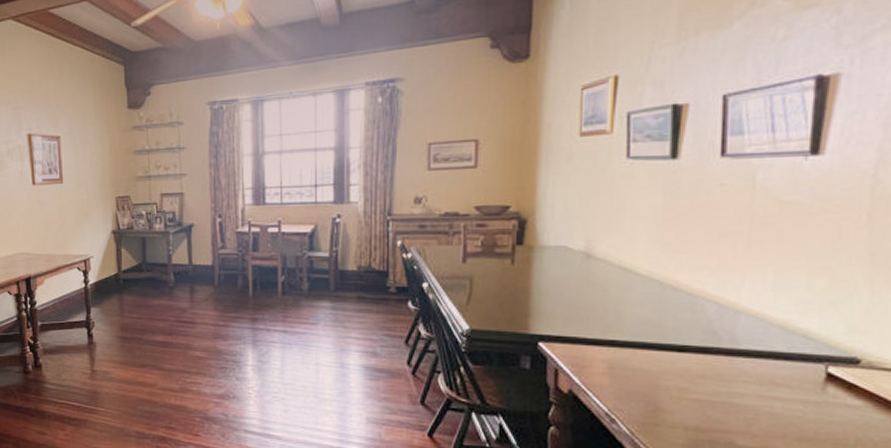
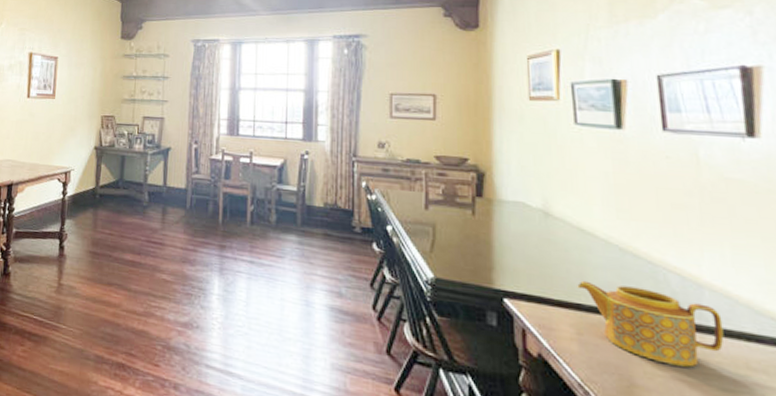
teapot: none [613,318,754,389] -> present [577,280,724,368]

